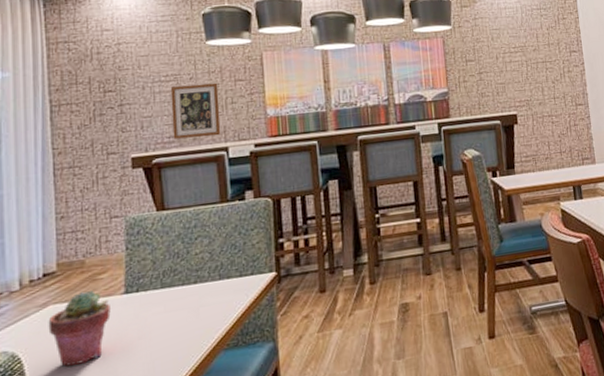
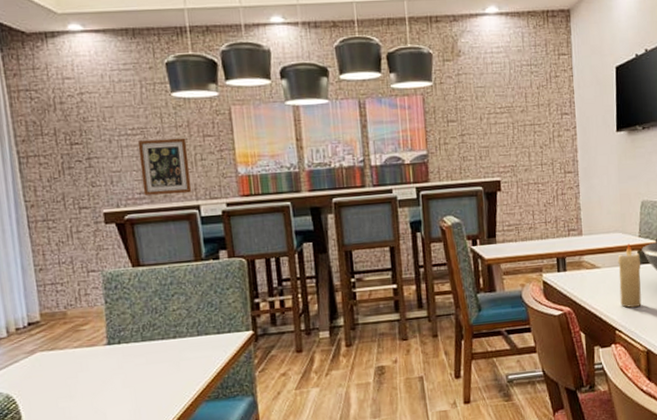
potted succulent: present [48,291,111,367] -> none [37,340,96,409]

